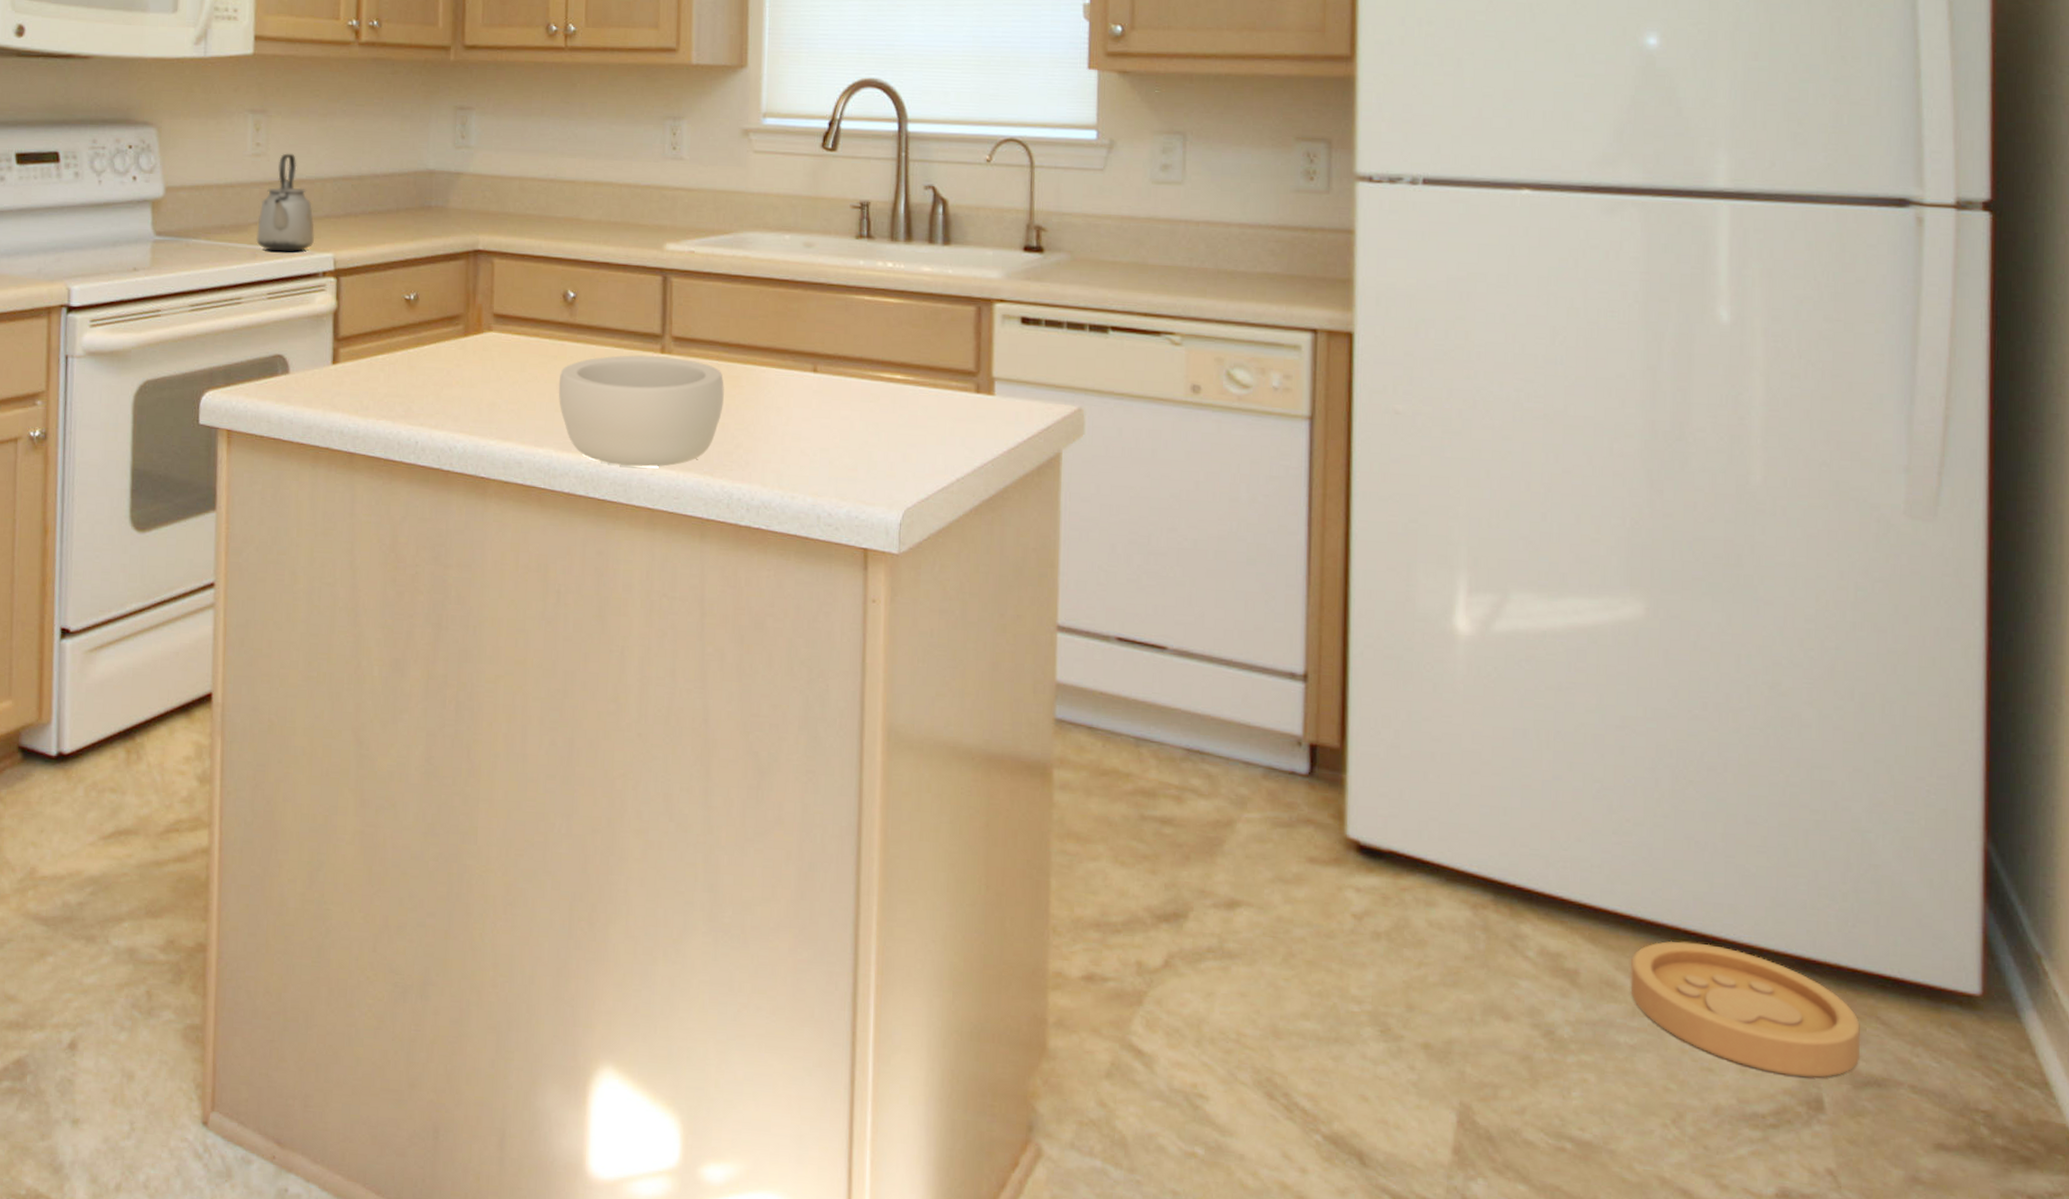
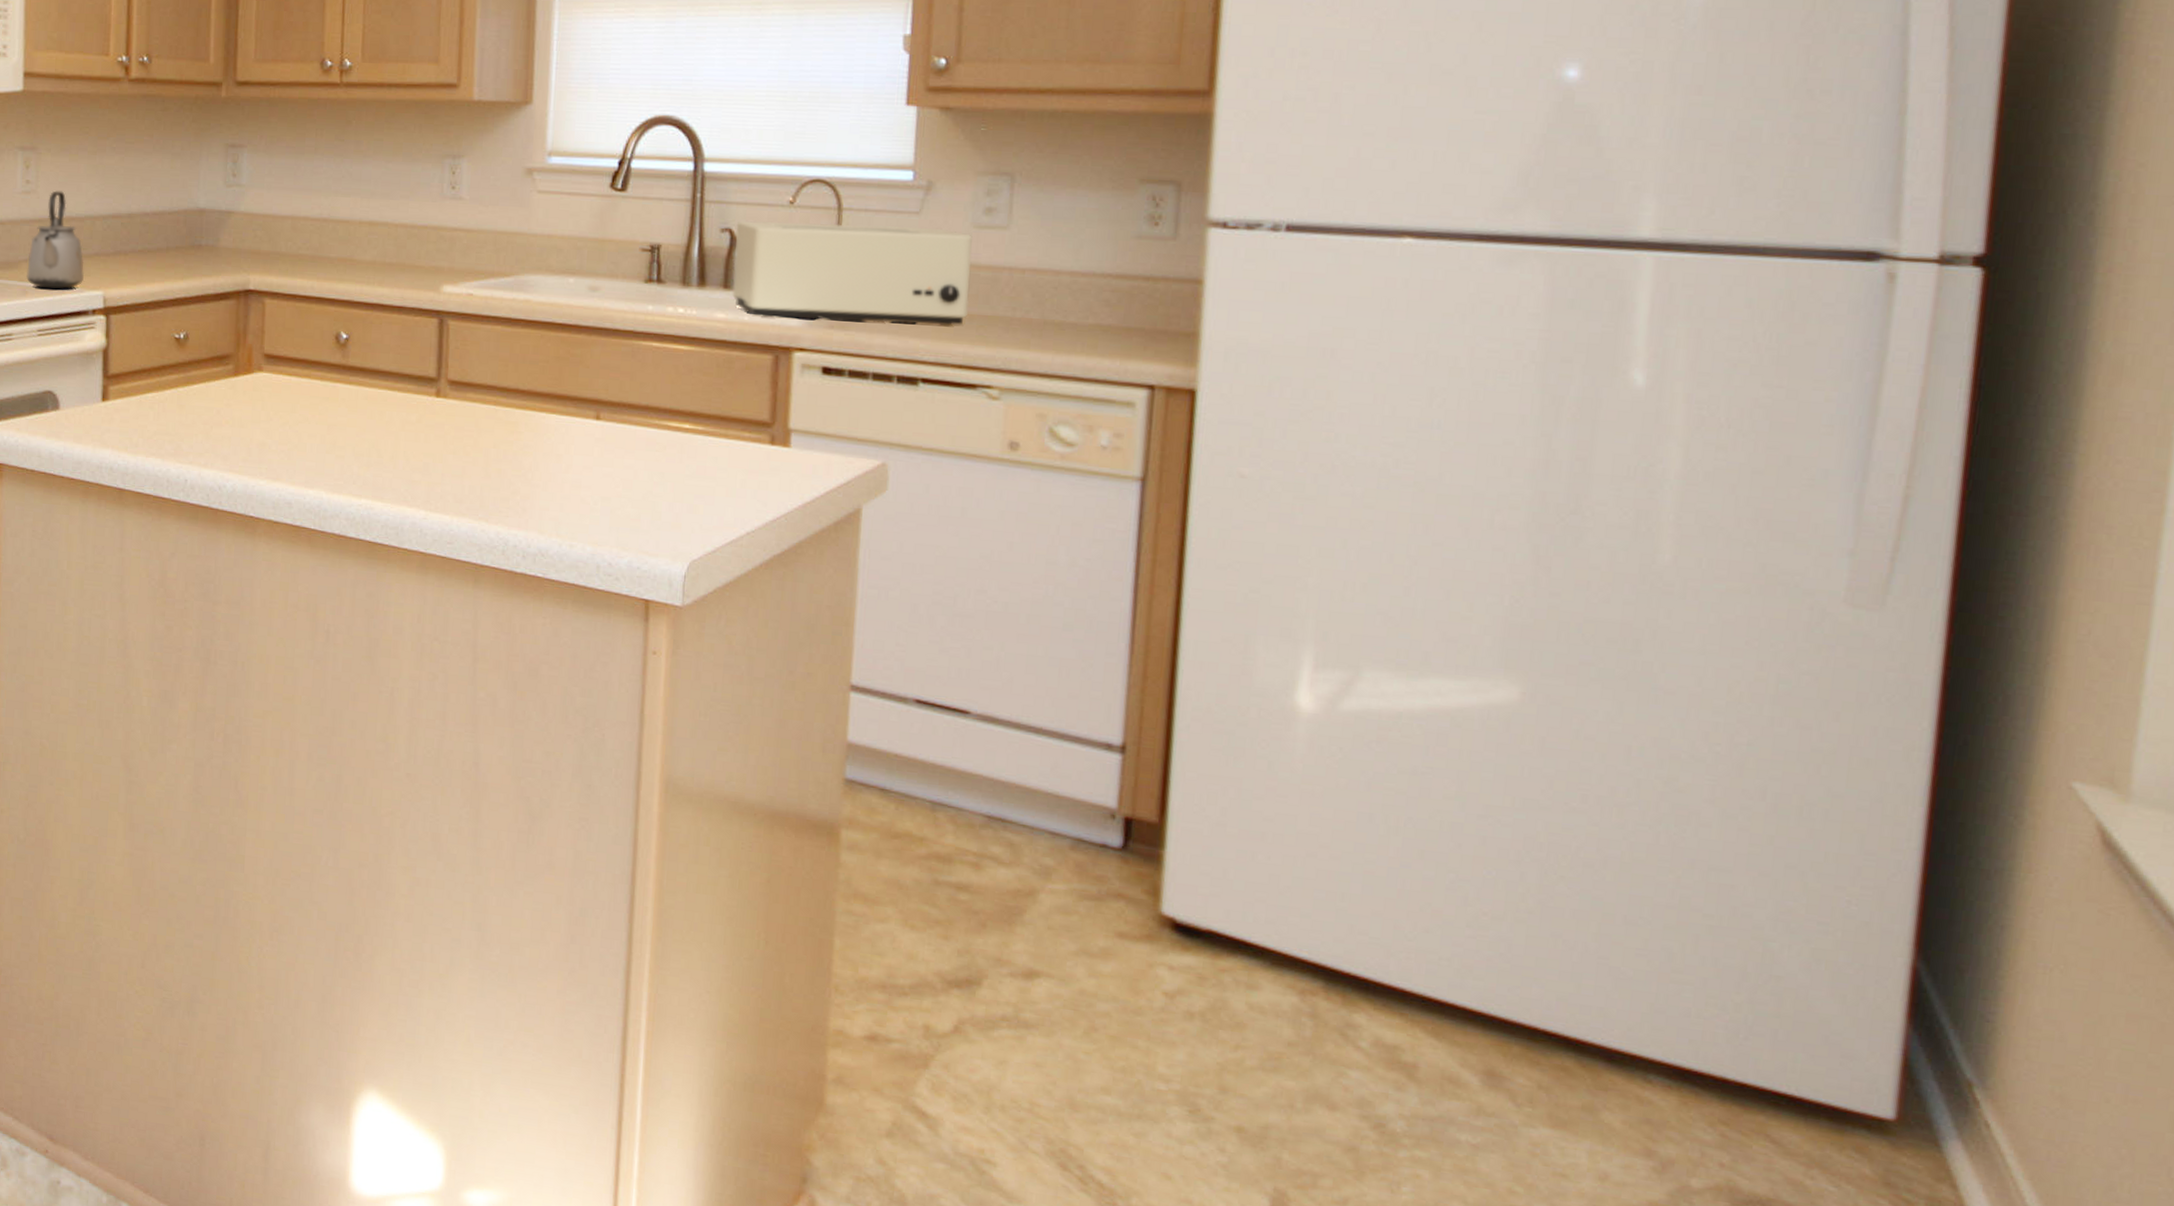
bowl: present [558,355,724,467] -> none [329,398,502,511]
toaster: none [937,178,1152,276] -> present [732,221,972,326]
pet bowl: present [1630,940,1861,1078] -> none [1476,1041,1746,1193]

